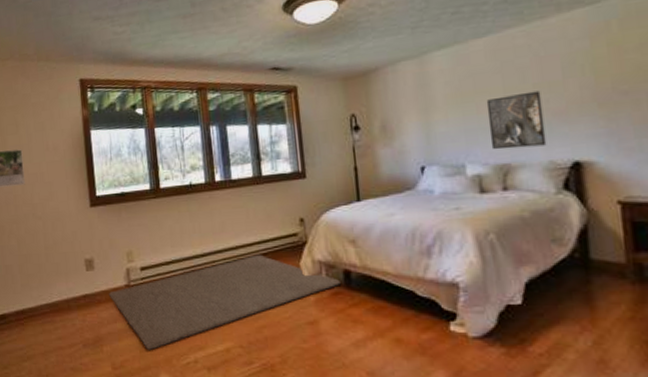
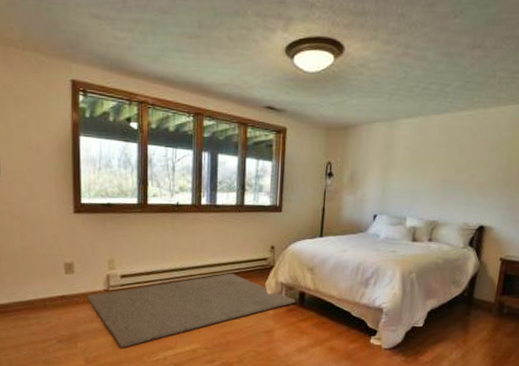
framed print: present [486,90,547,150] -> none [427,166,471,211]

